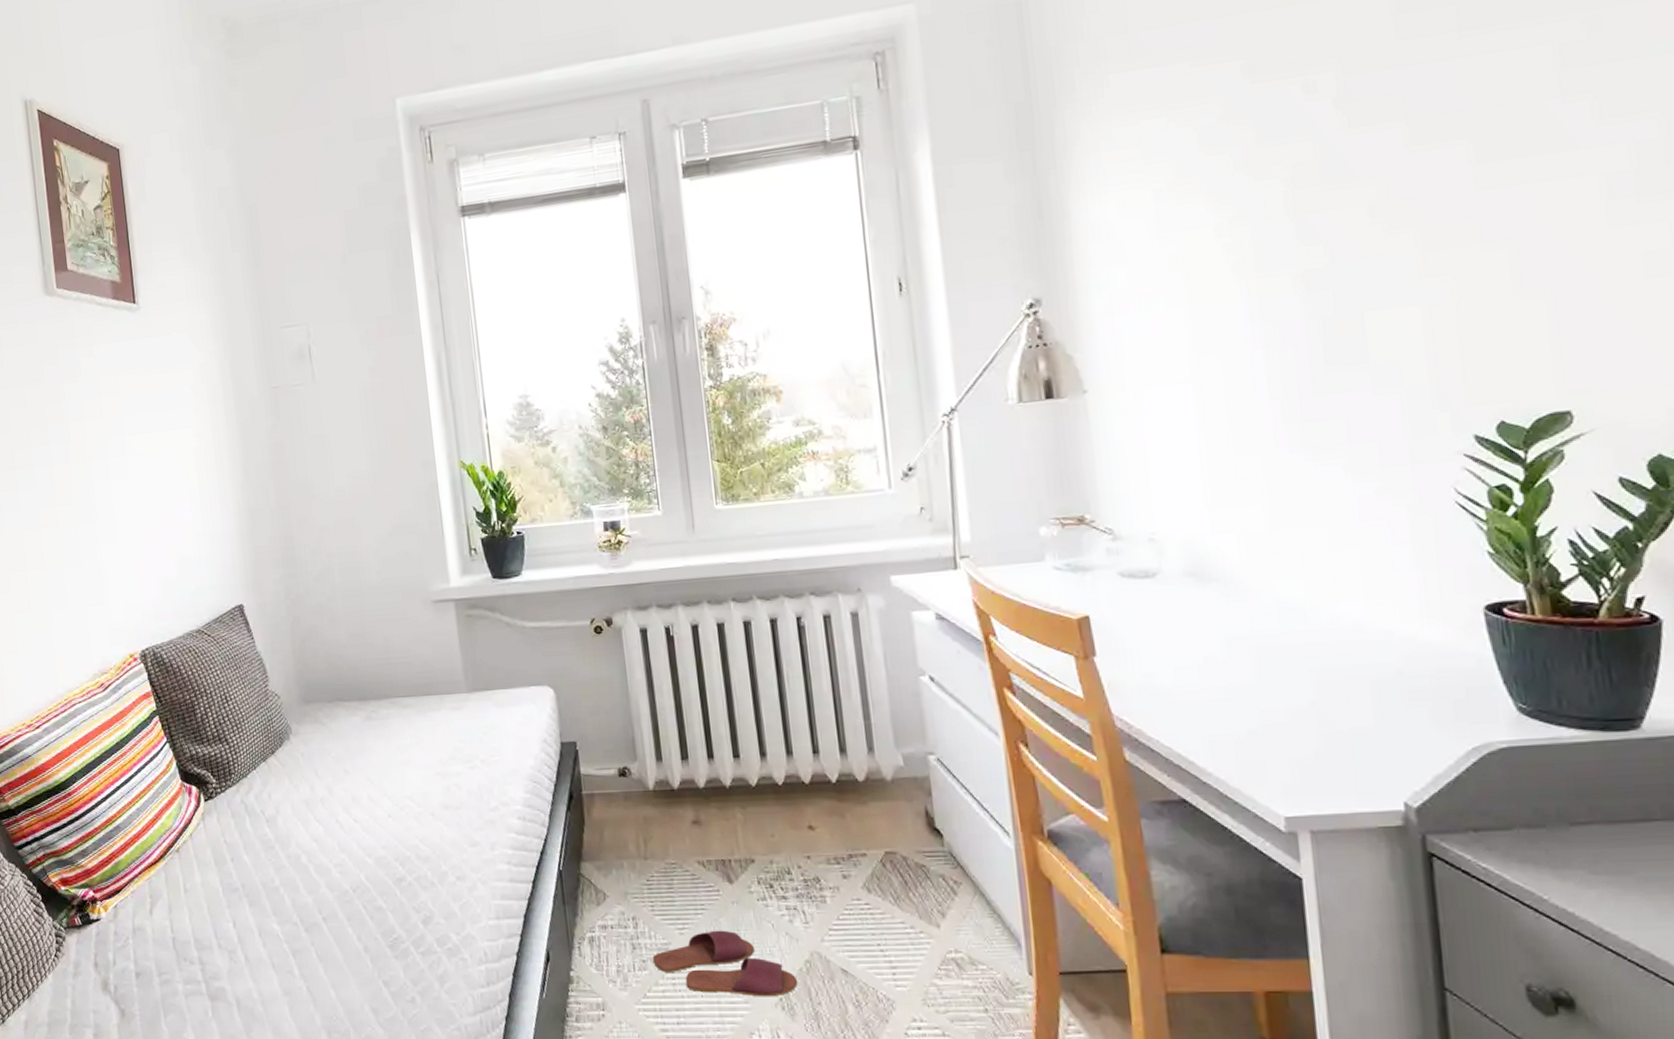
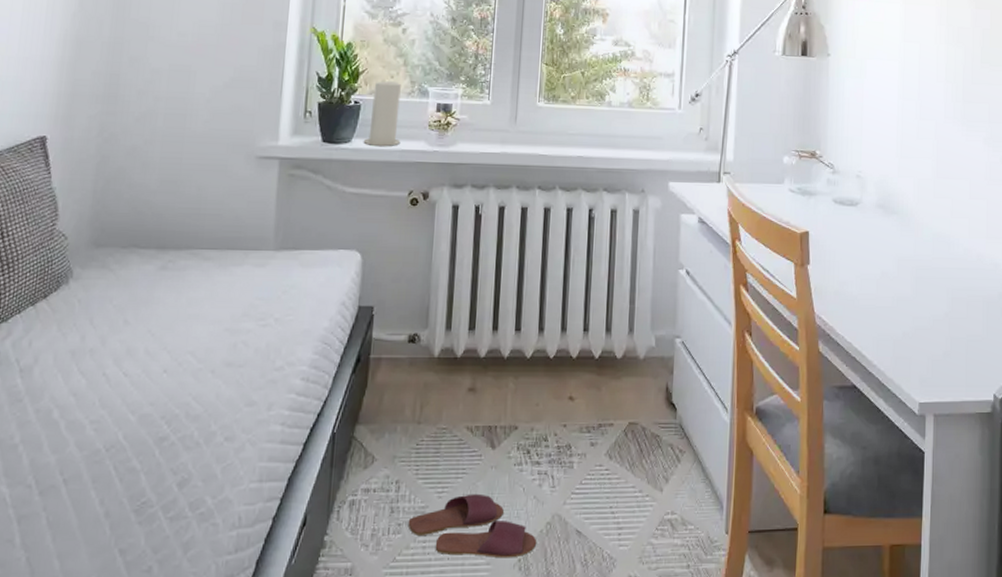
candle: none [533,505,573,576] -> present [363,81,401,147]

